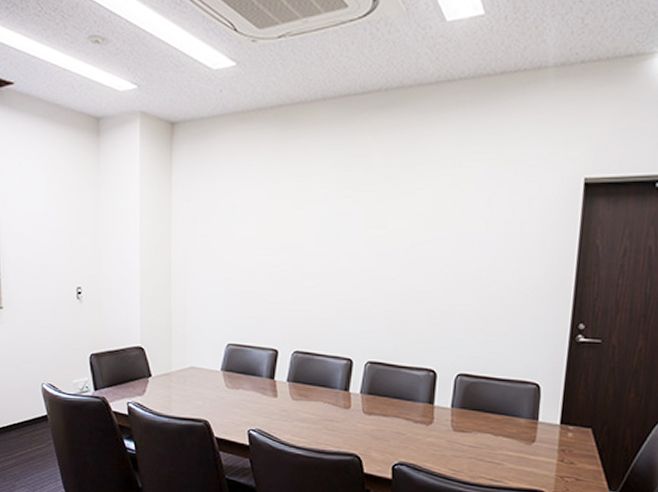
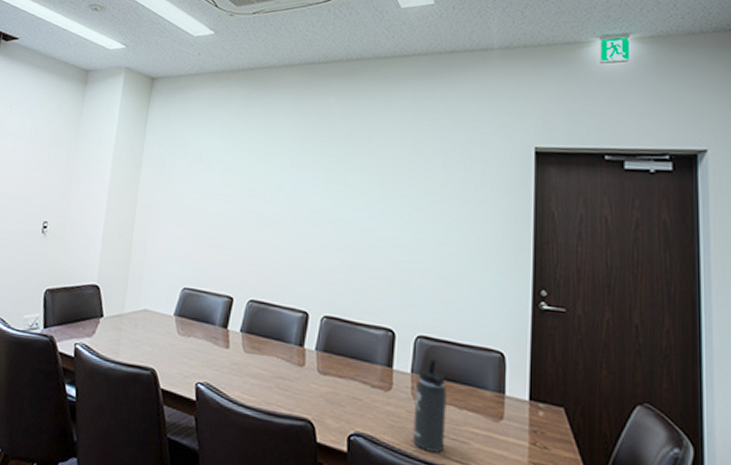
thermos bottle: none [452,395,484,474] -> present [413,360,447,453]

